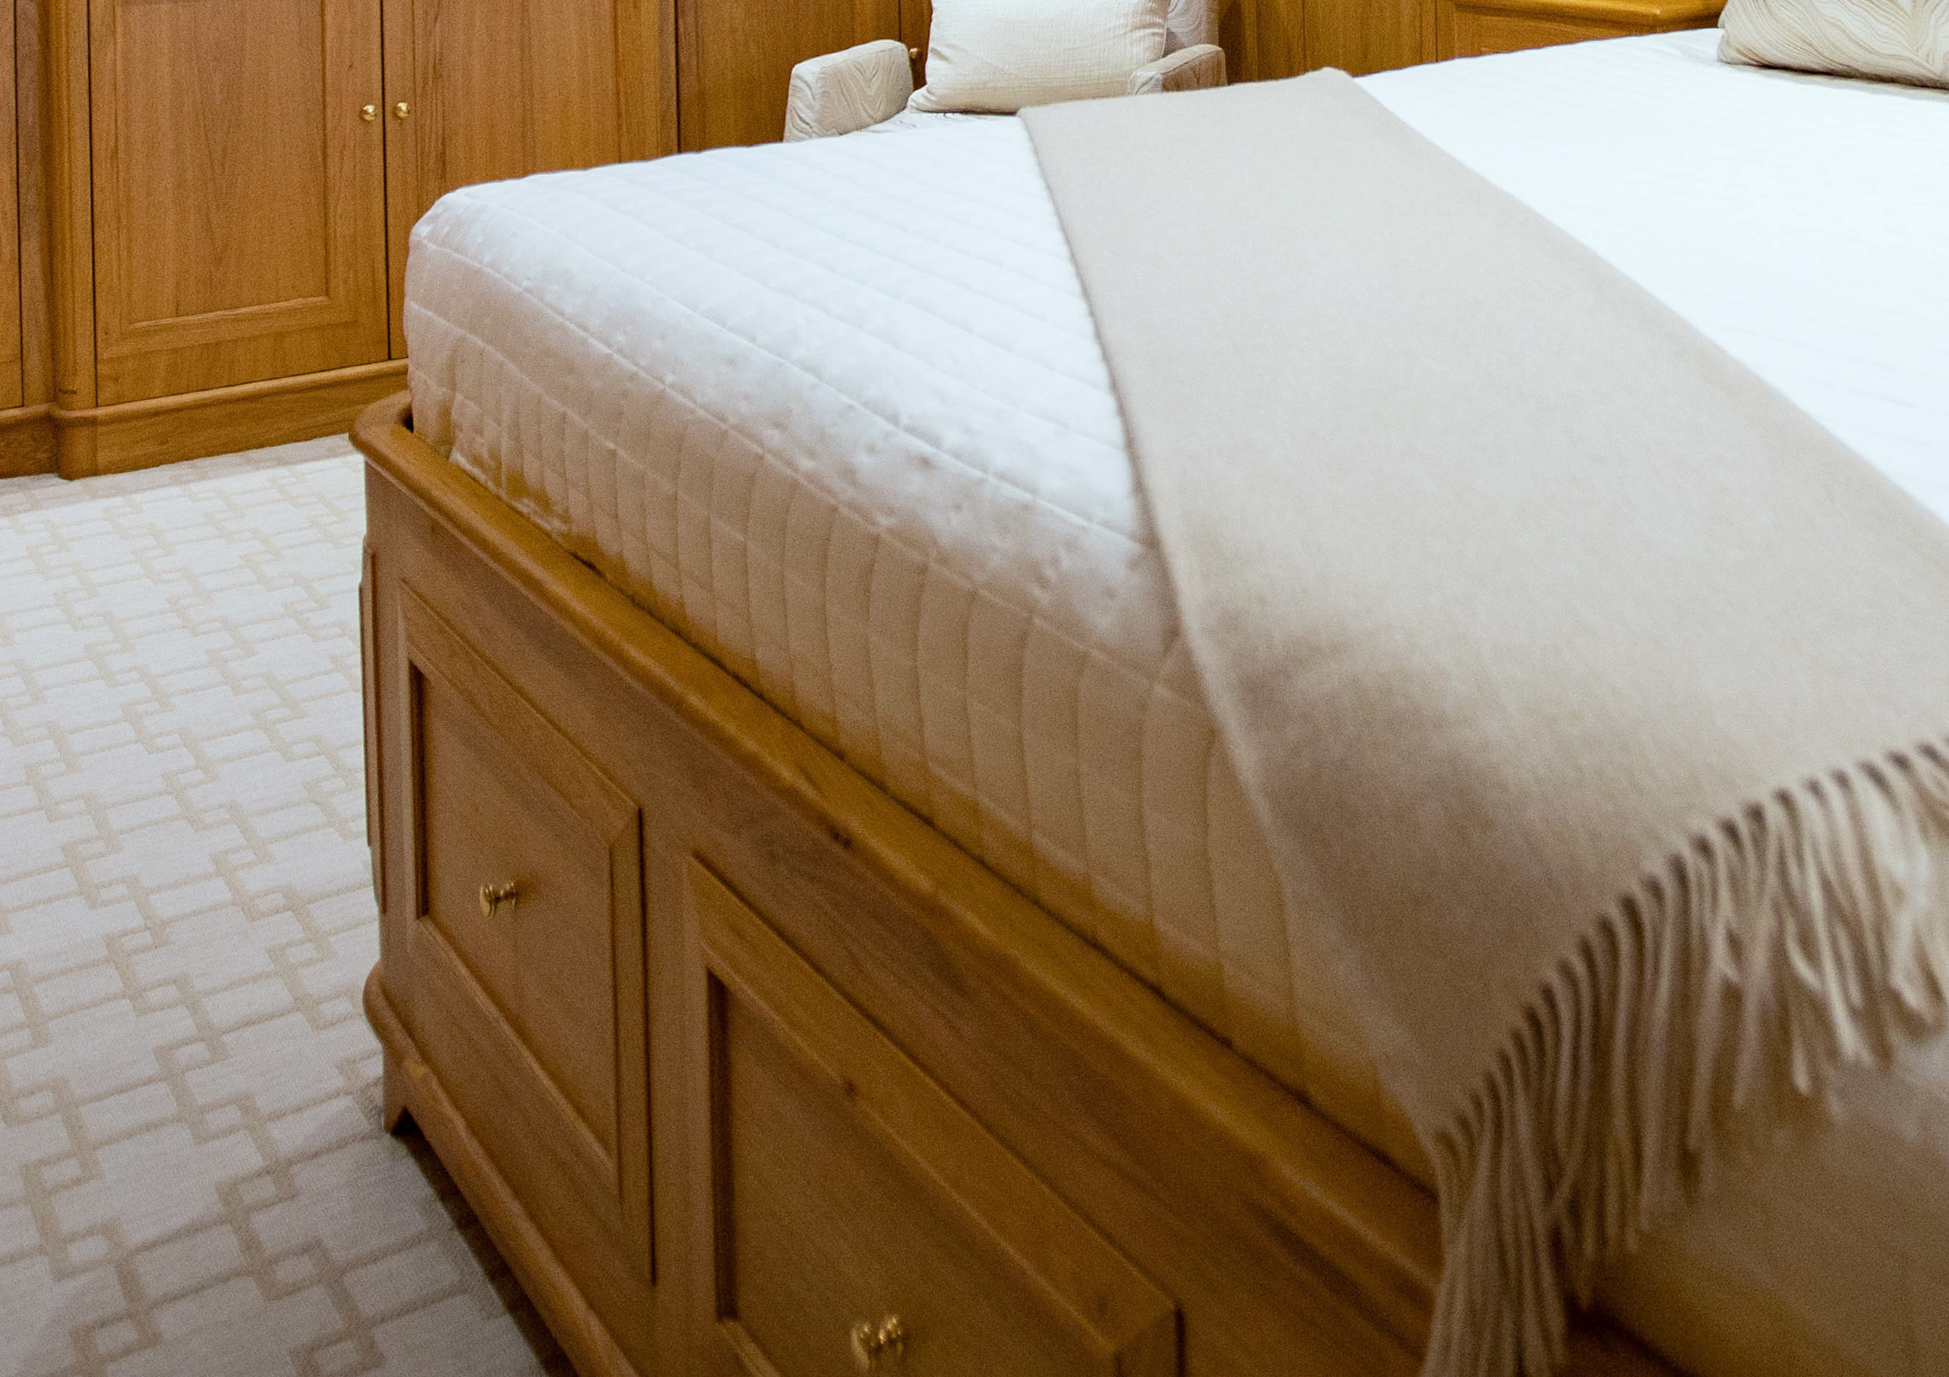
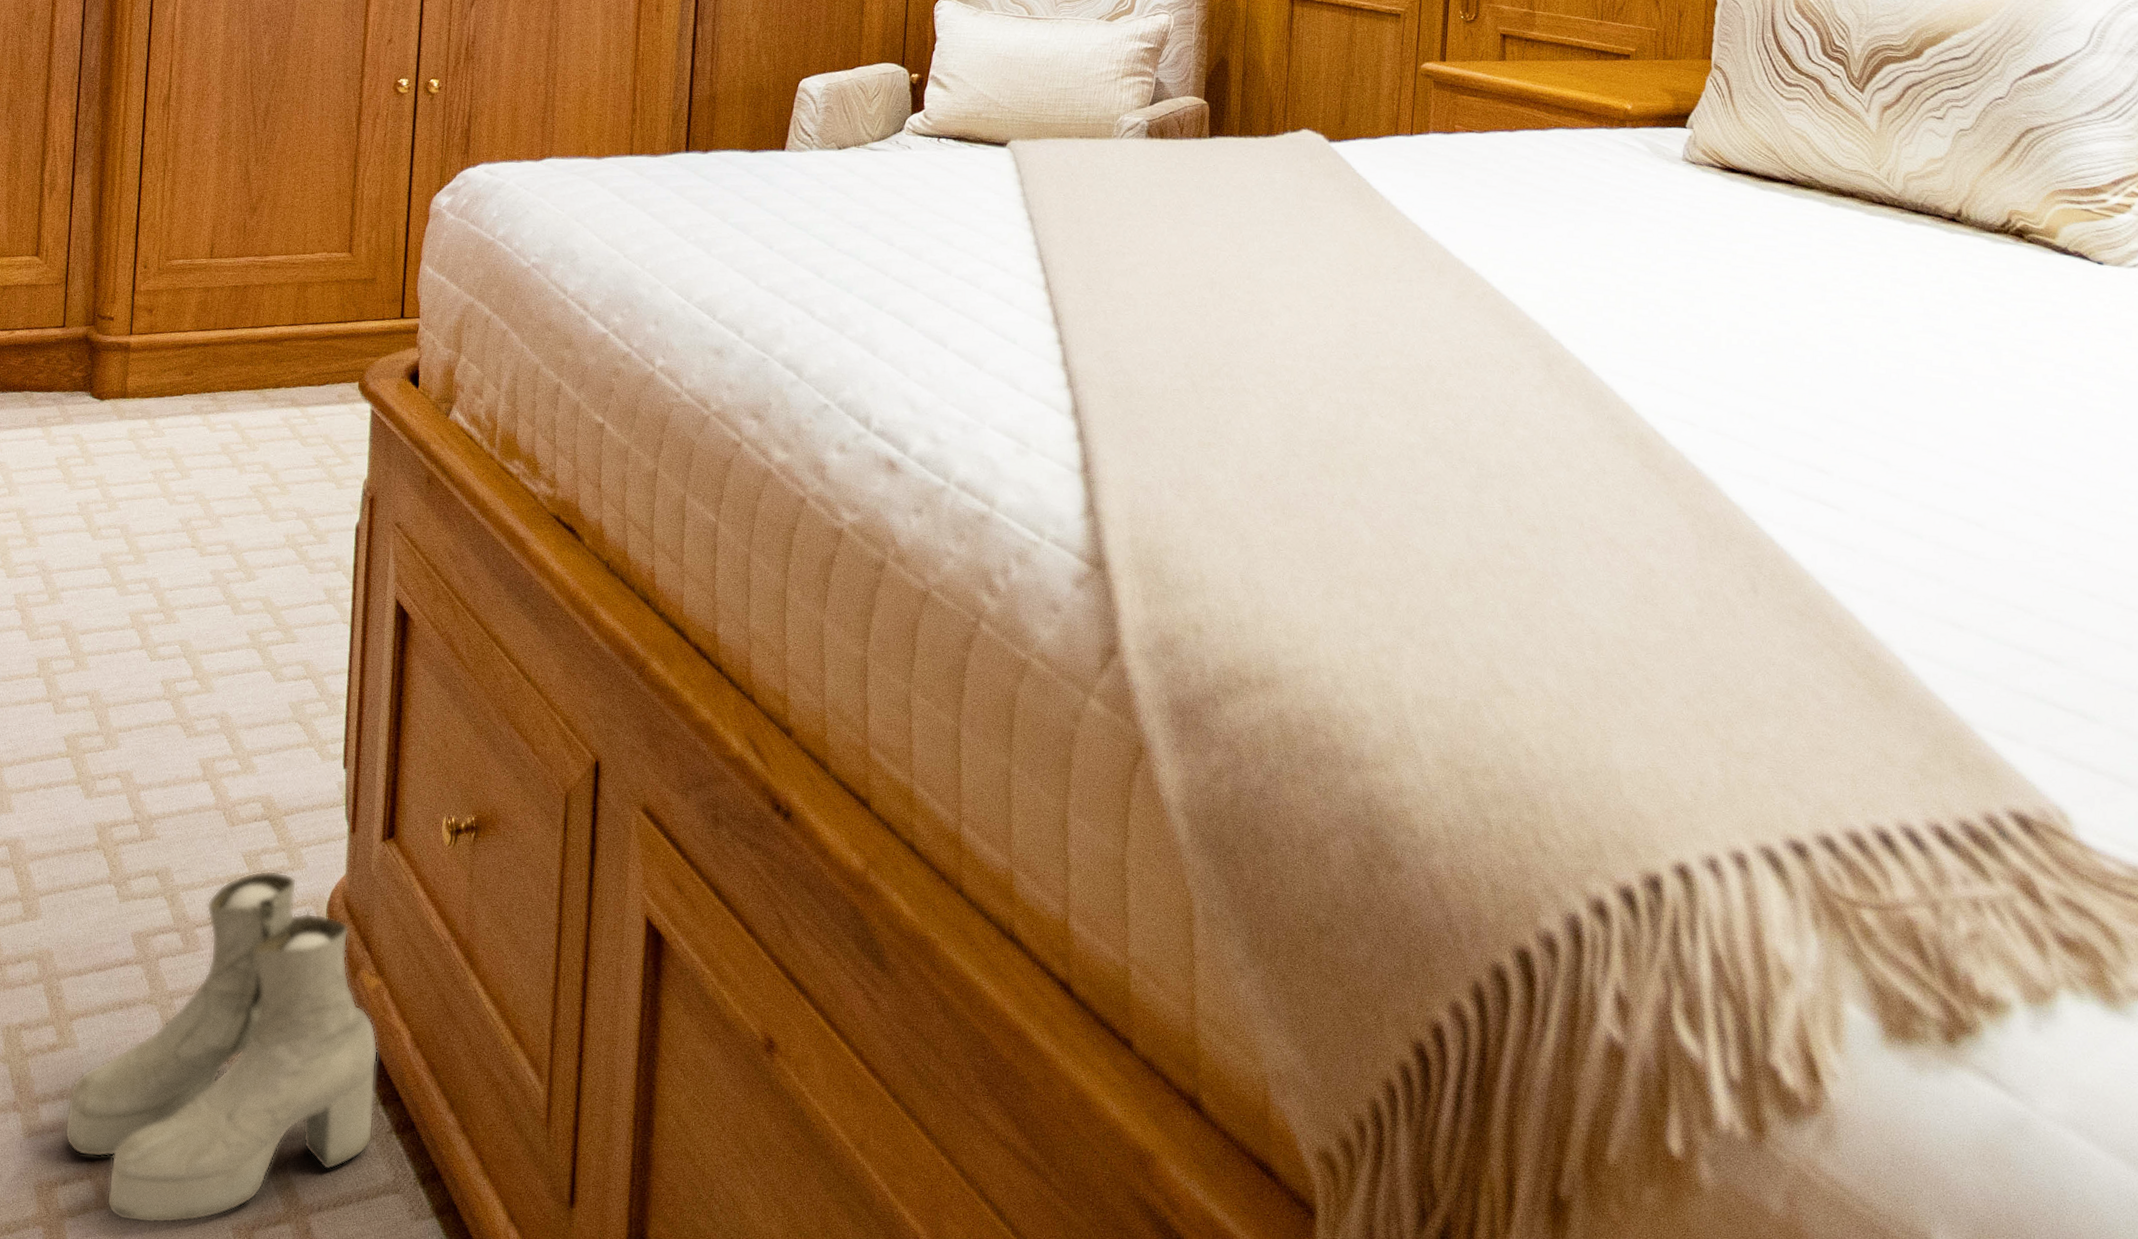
boots: none [97,964,434,1358] -> present [64,870,378,1224]

